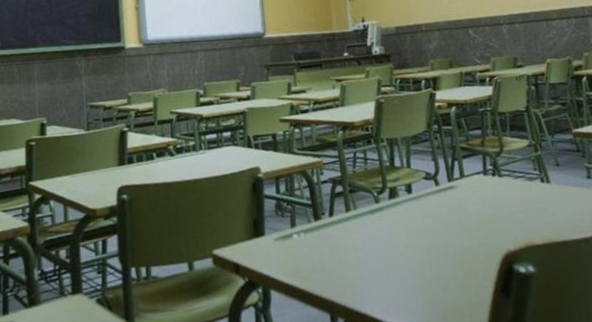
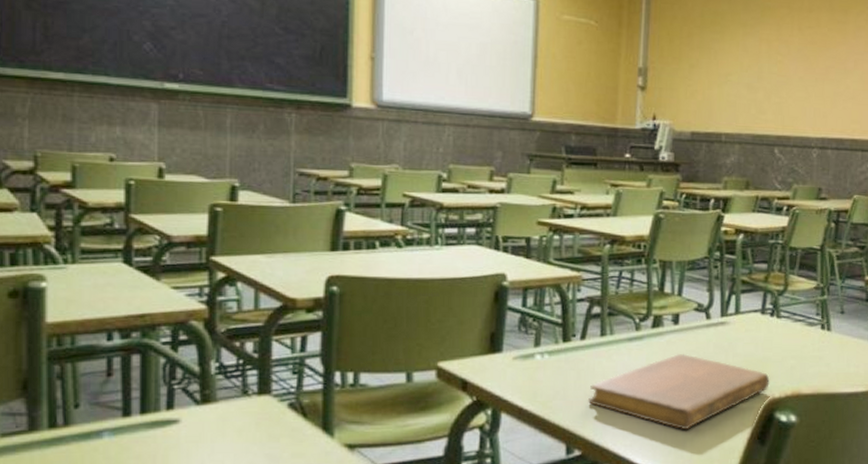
notebook: none [343,219,503,290] -> present [587,354,770,430]

